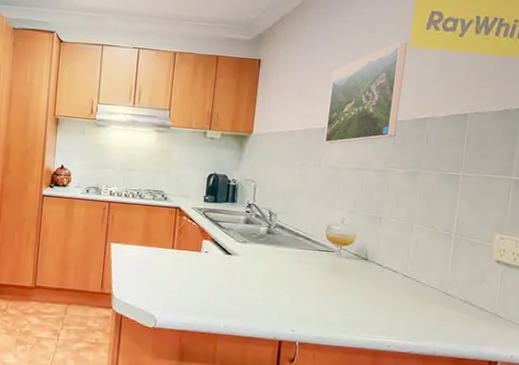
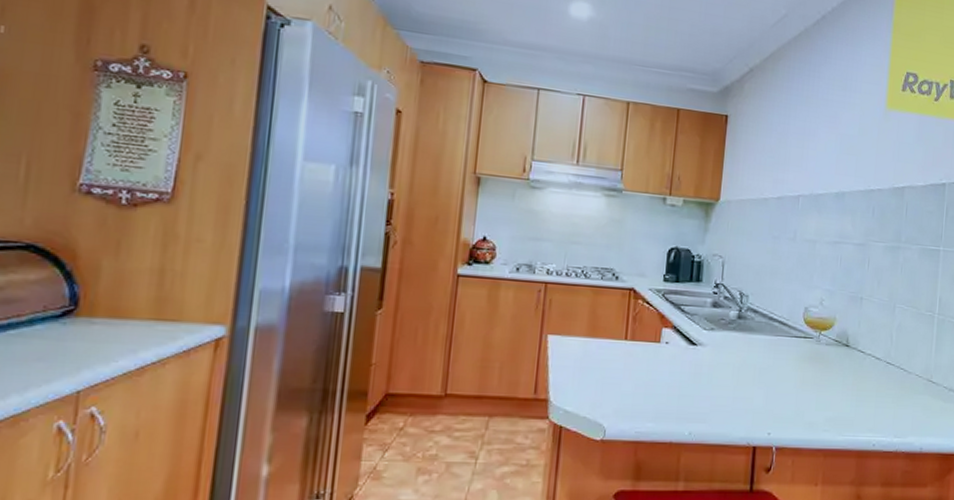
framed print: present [325,41,407,144] -> none [800,102,884,214]

